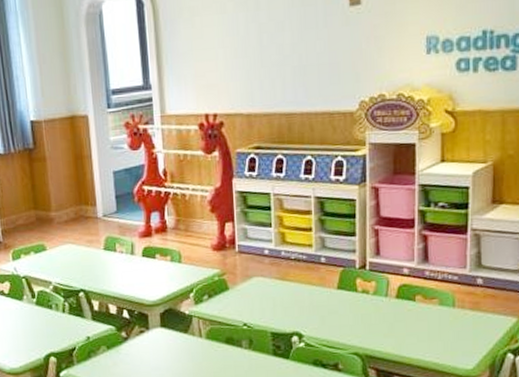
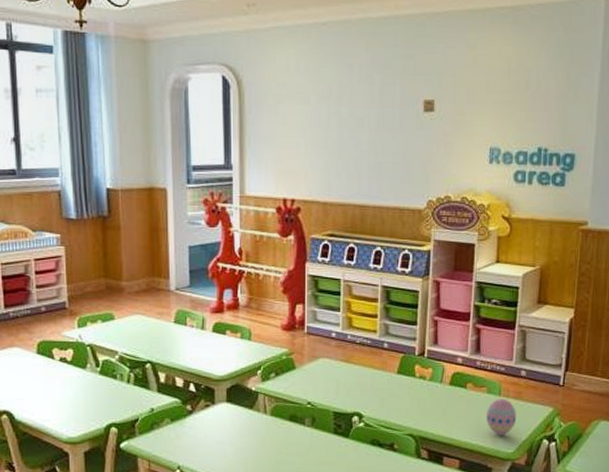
decorative egg: none [439,310,475,350] -> present [485,399,517,435]

